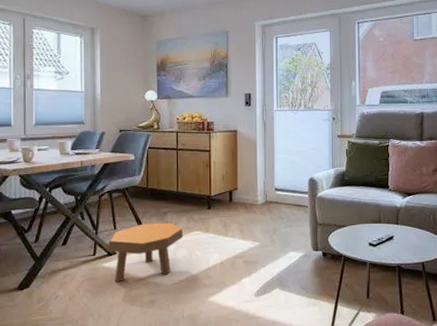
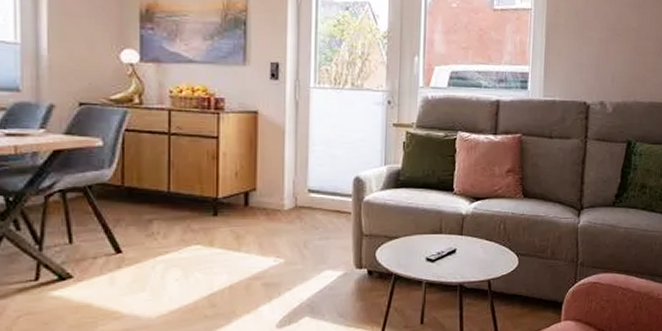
footstool: present [106,222,184,282] -> none [57,234,177,316]

